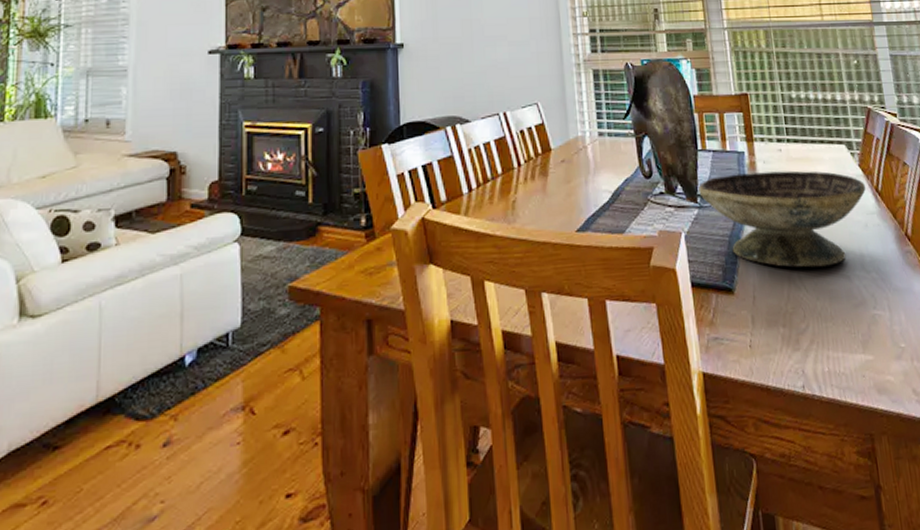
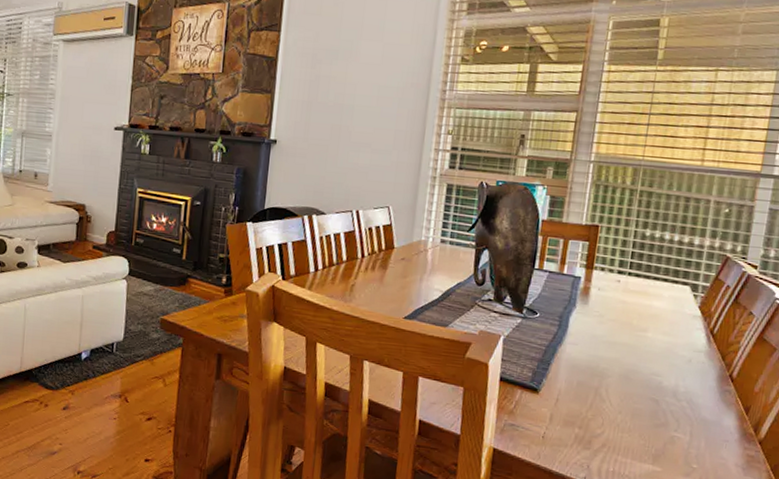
decorative bowl: present [698,171,866,268] -> none [526,294,700,389]

